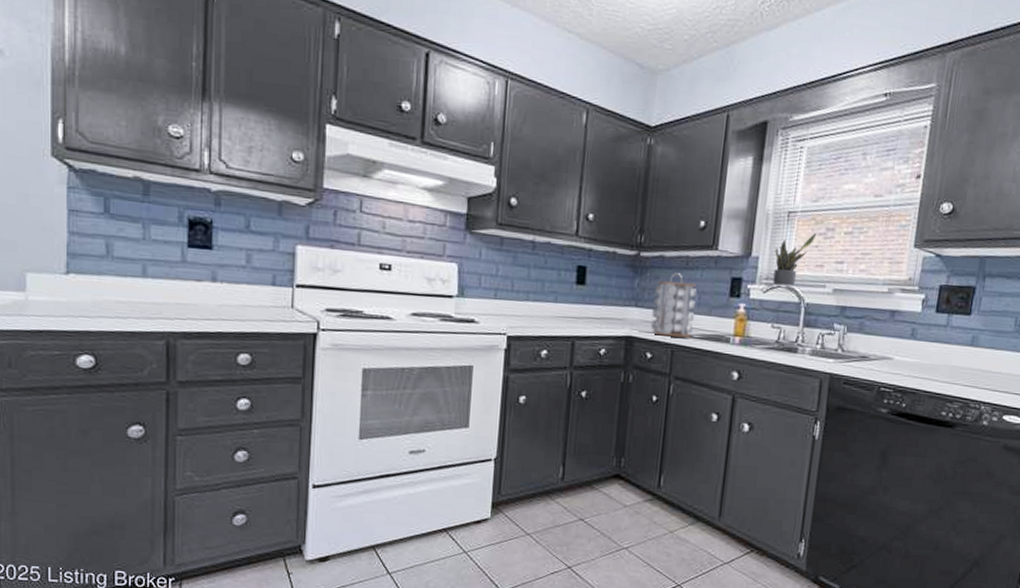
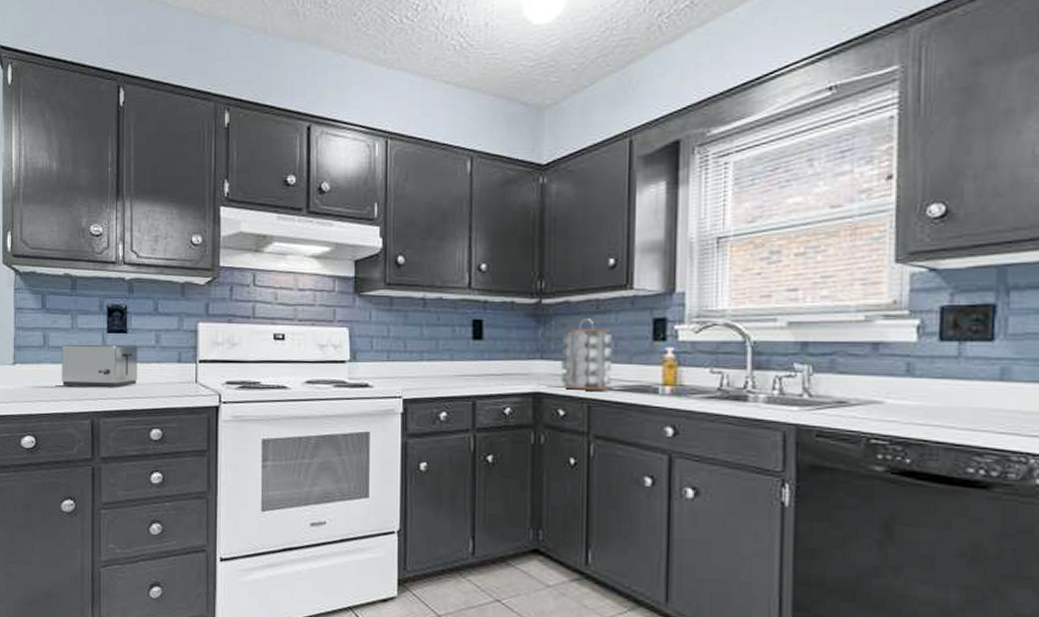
toaster: none [129,256,225,308] -> present [61,344,138,388]
potted plant: present [772,232,817,286] -> none [705,257,758,323]

